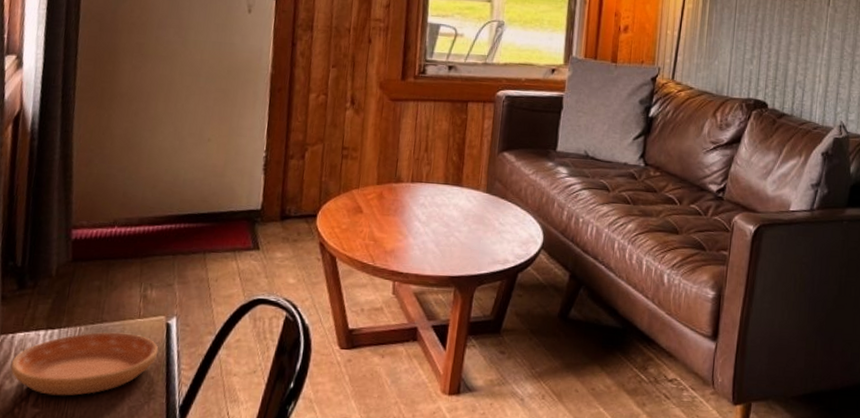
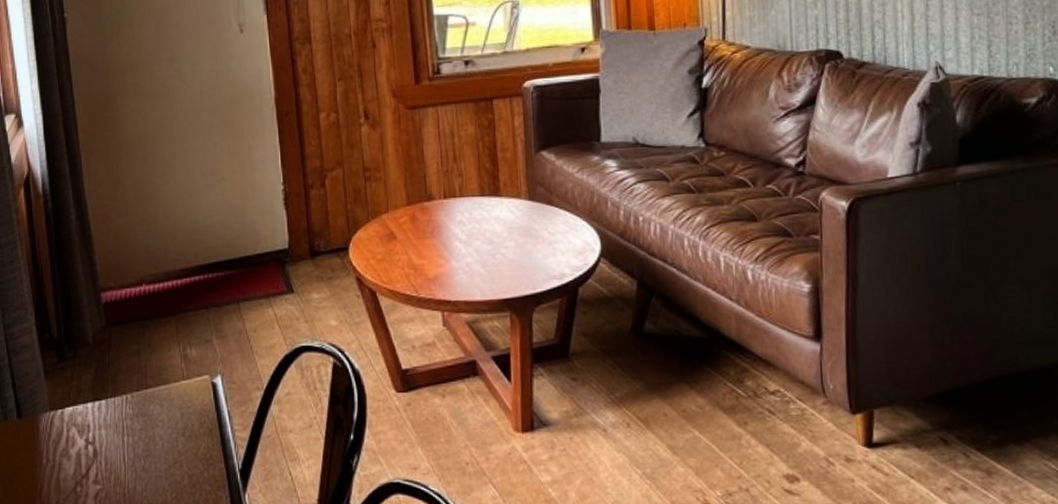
saucer: present [10,332,159,396] -> none [65,397,209,470]

